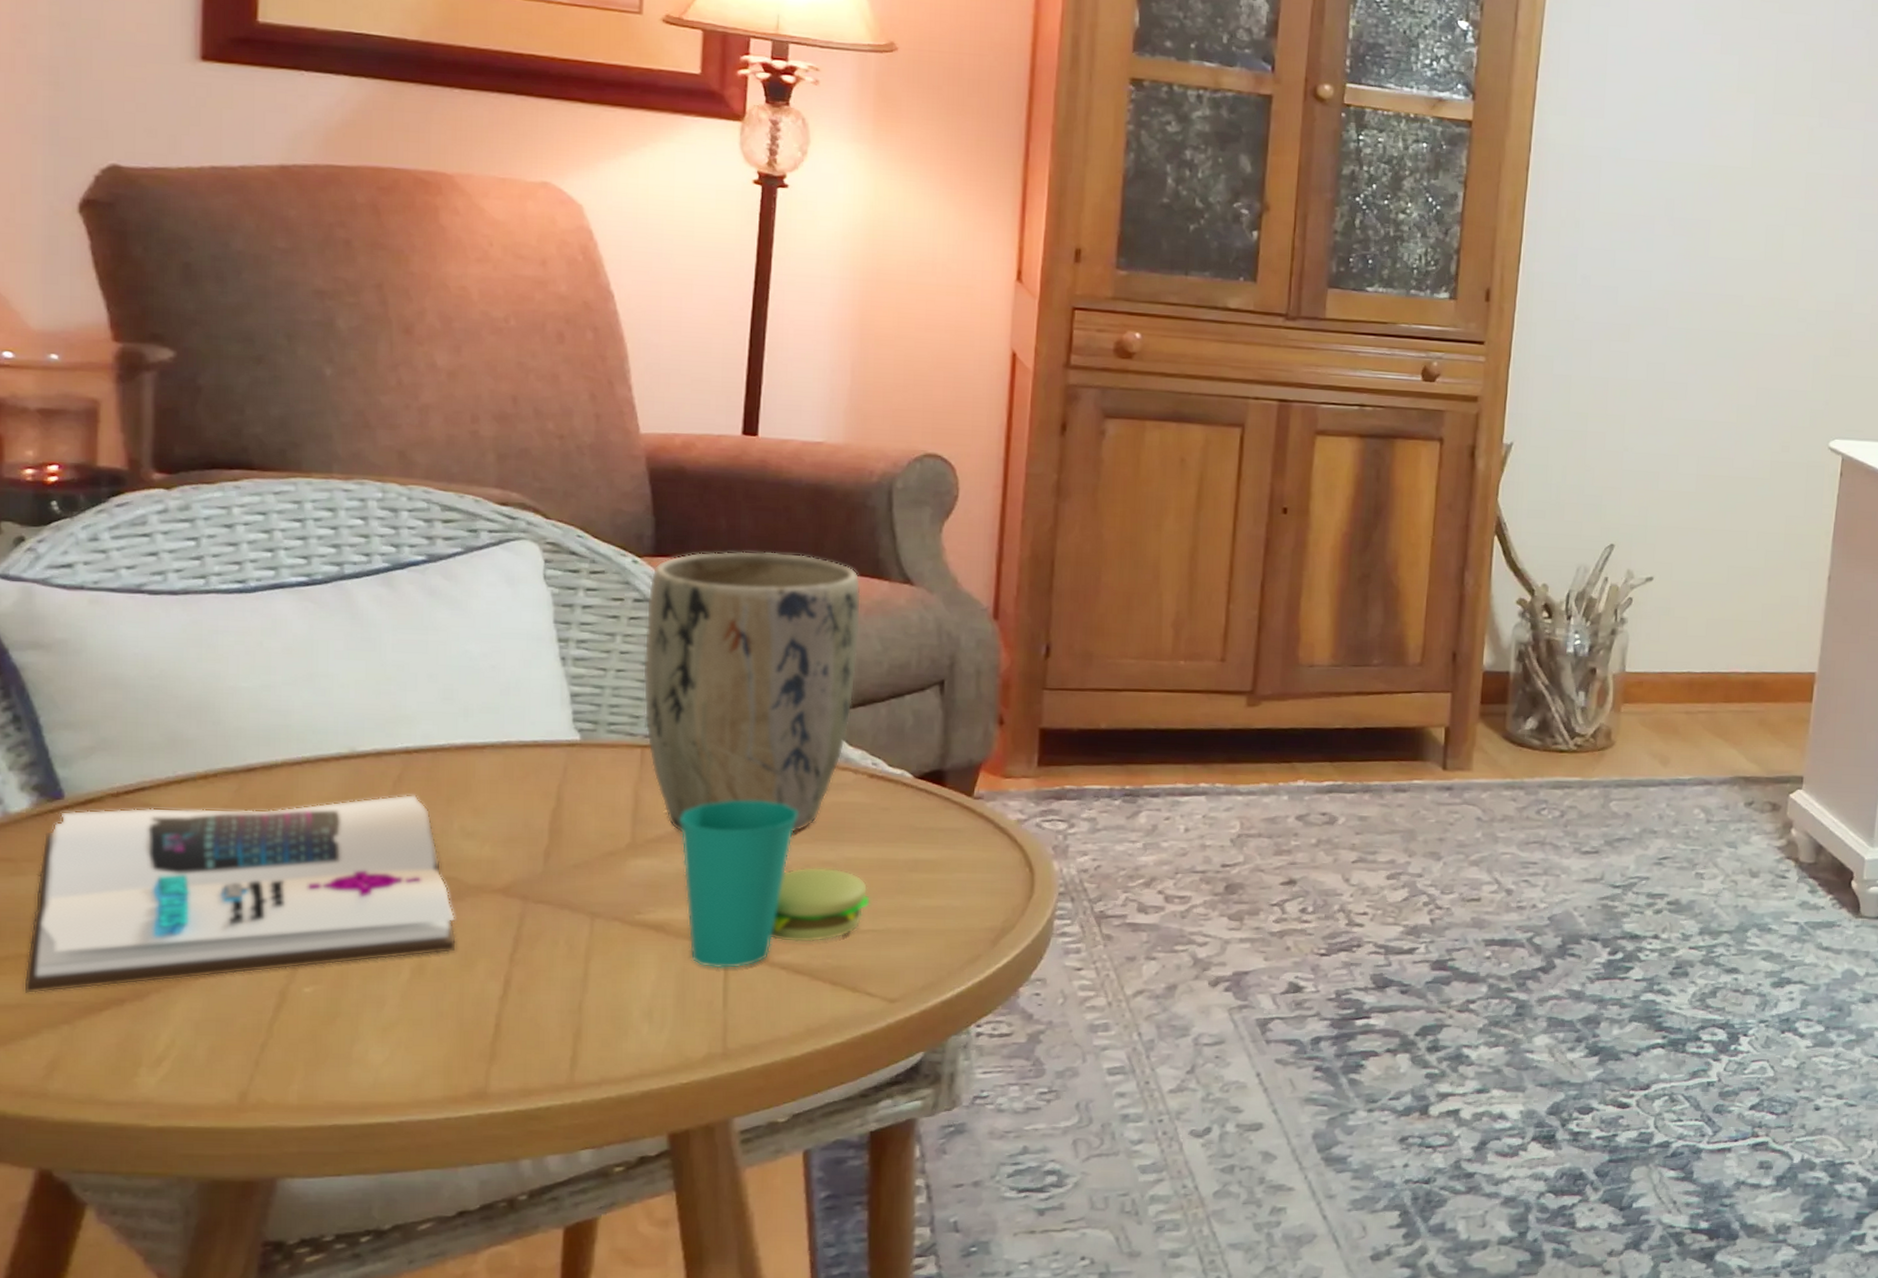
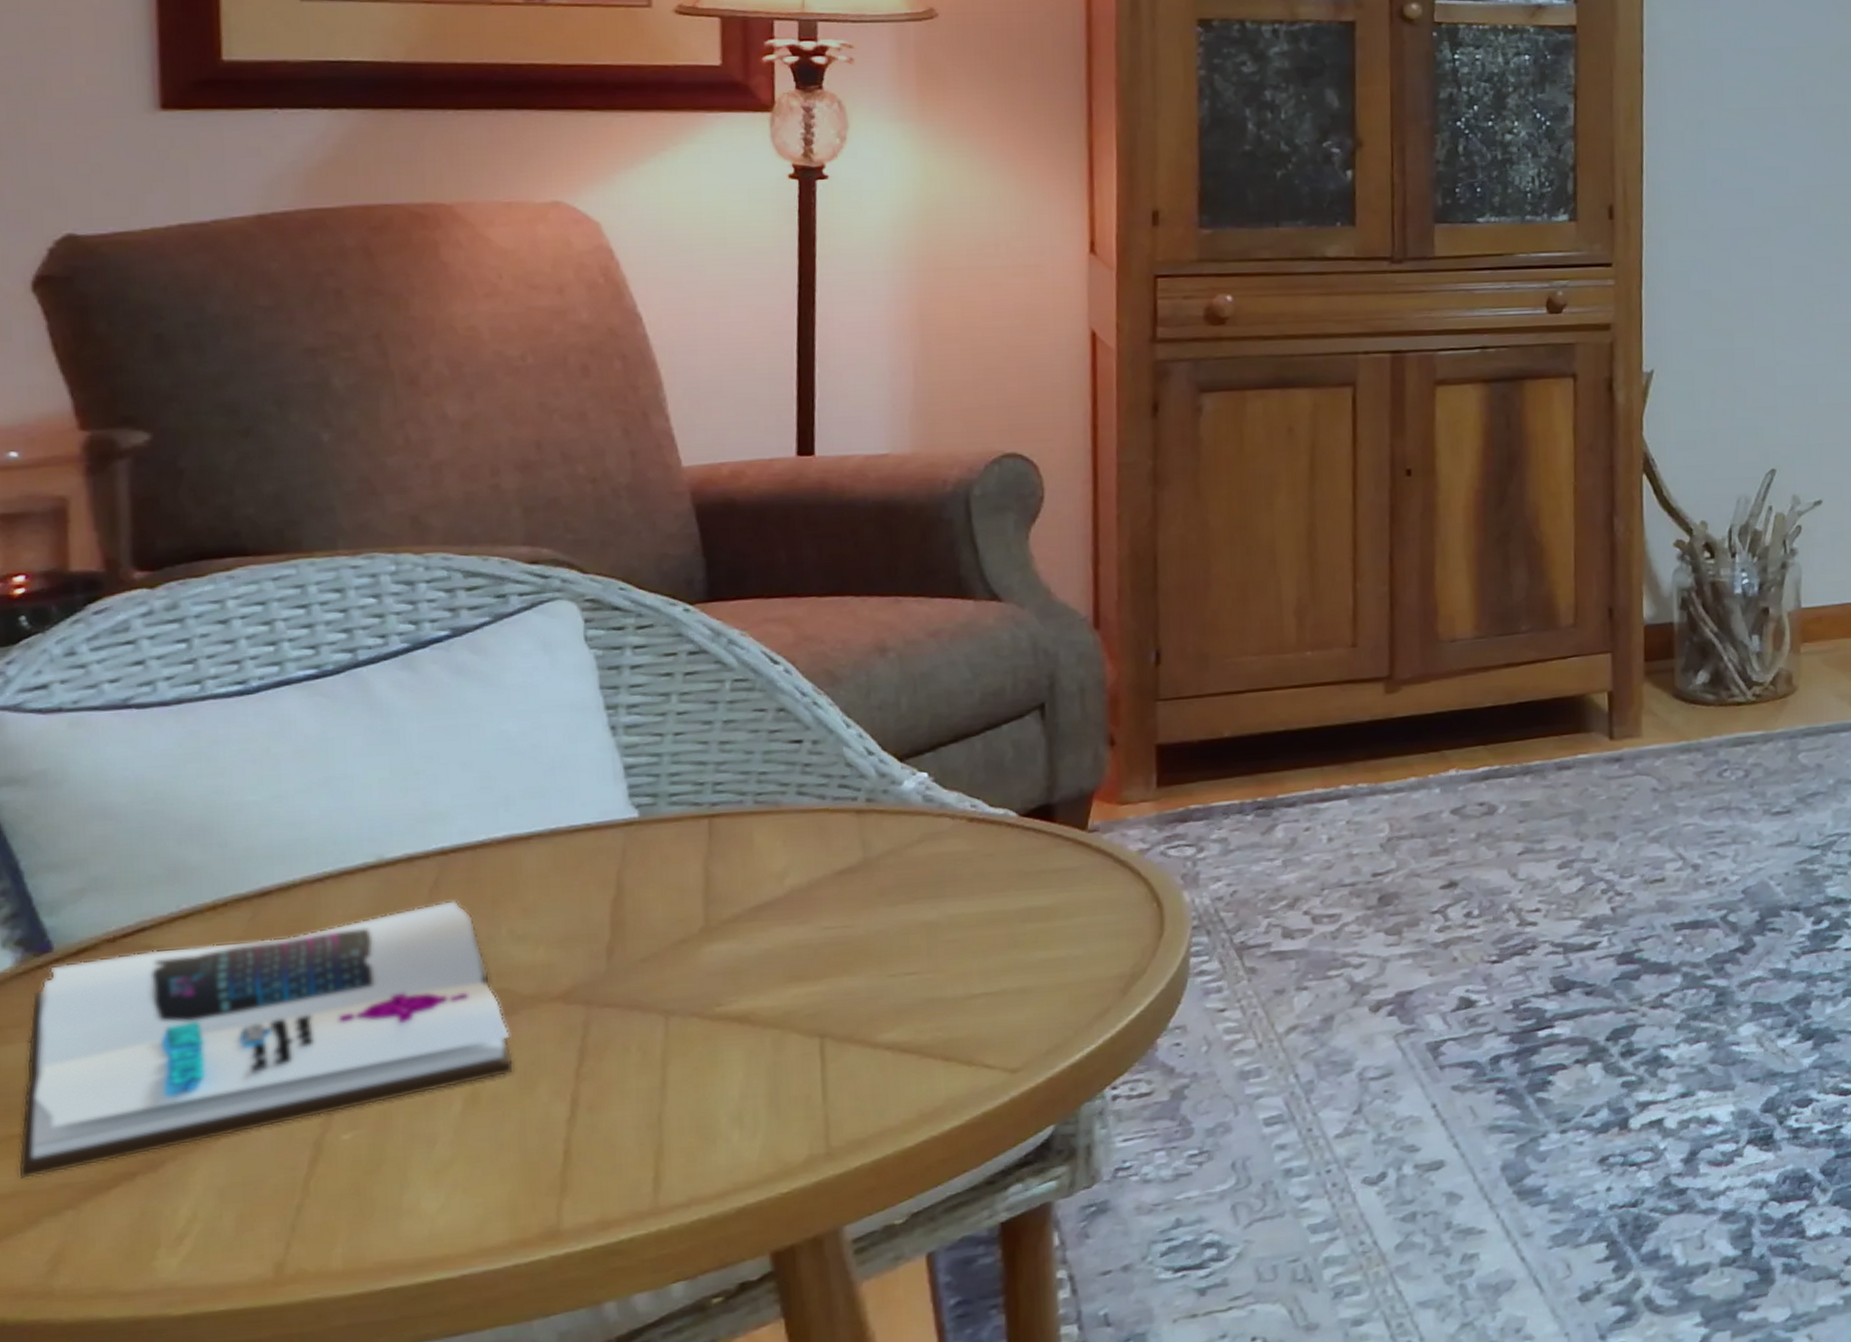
plant pot: present [642,551,862,834] -> none [703,580,946,910]
cup: present [679,800,871,969] -> none [757,861,982,1058]

